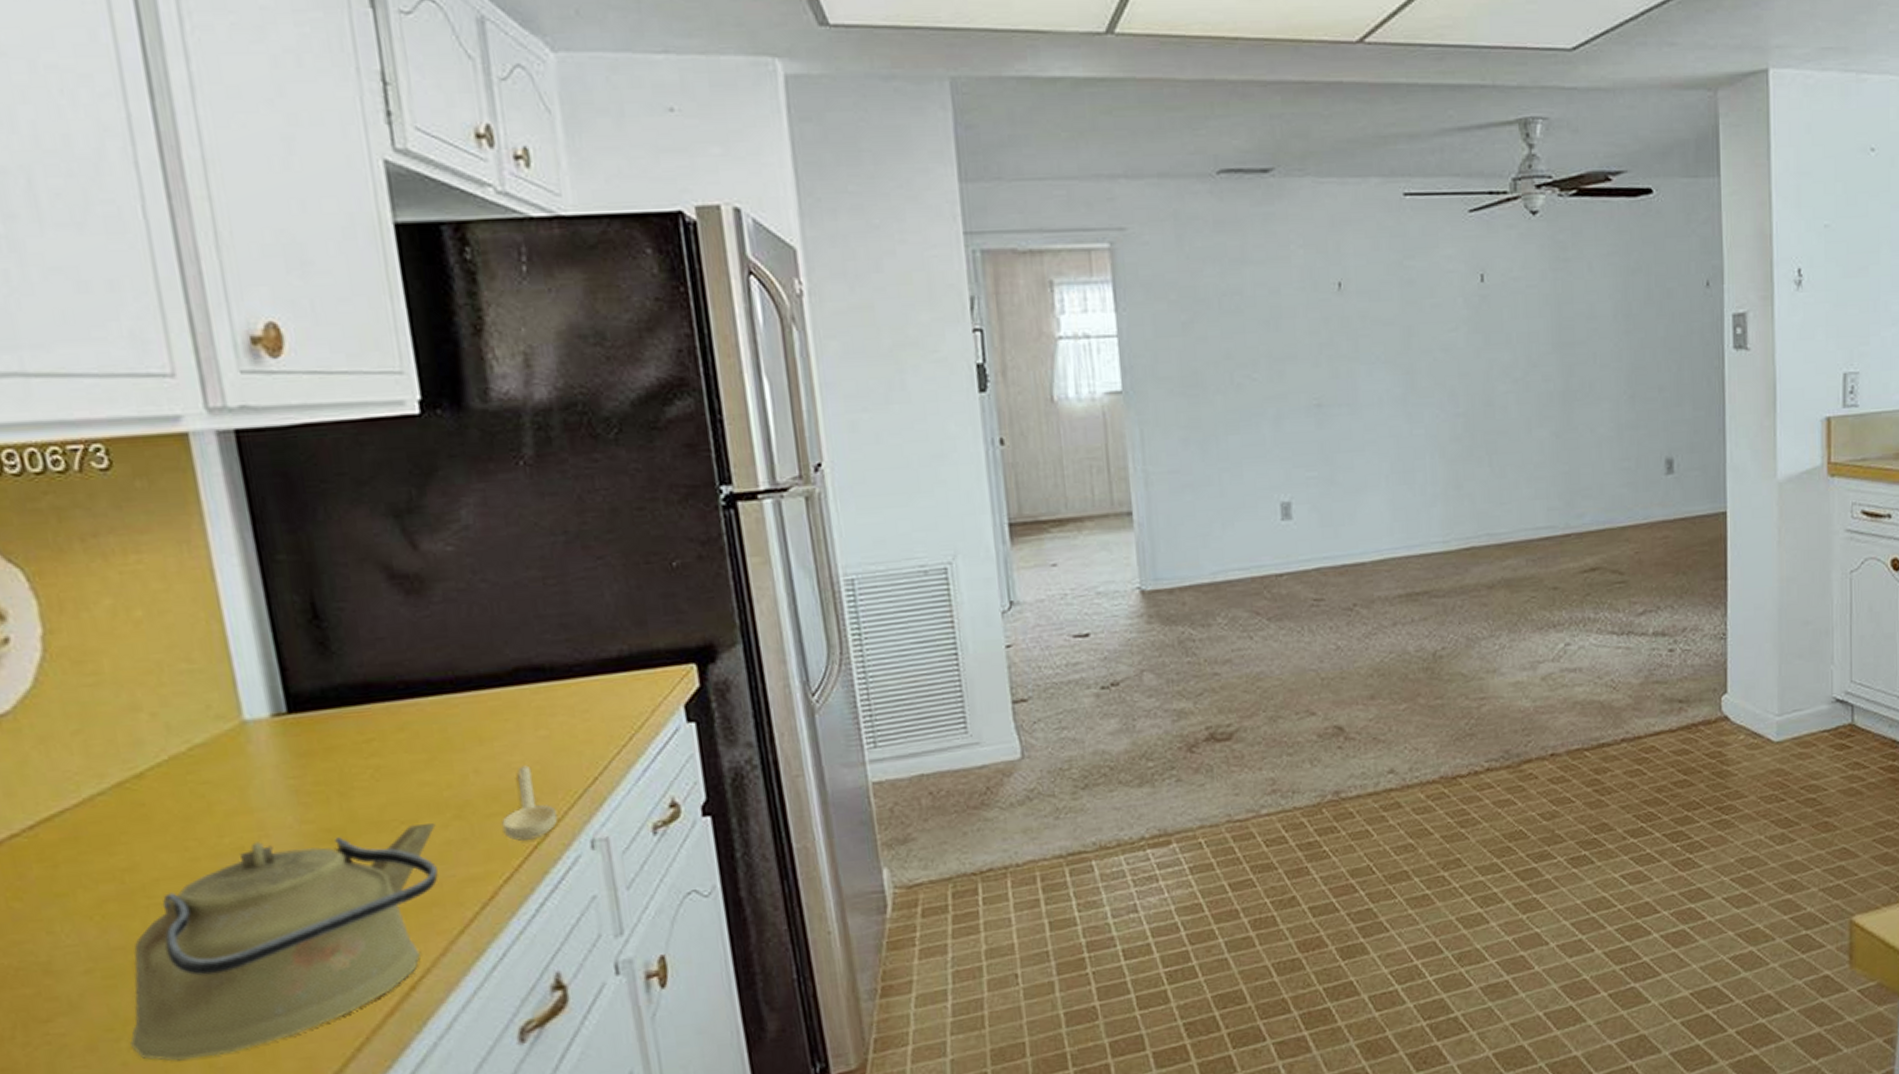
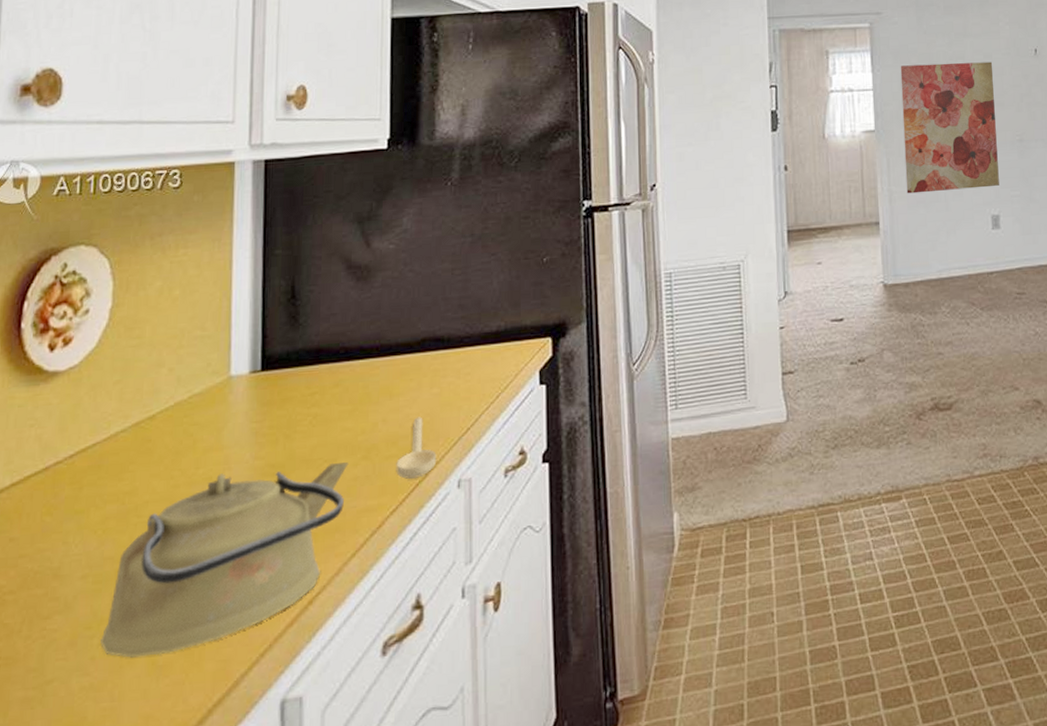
wall art: none [1154,299,1291,475] -> present [900,61,999,194]

